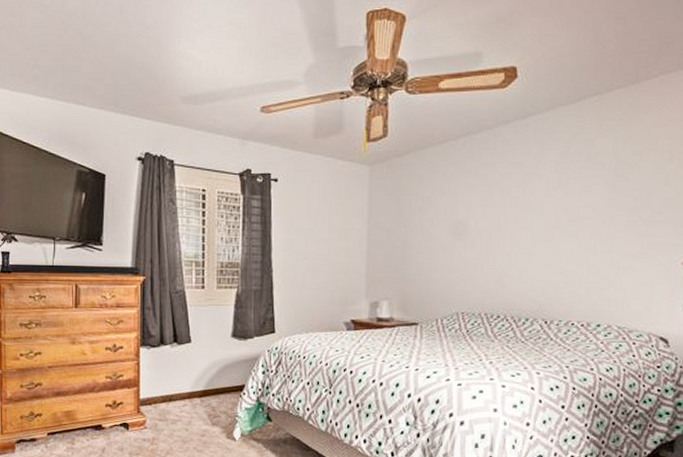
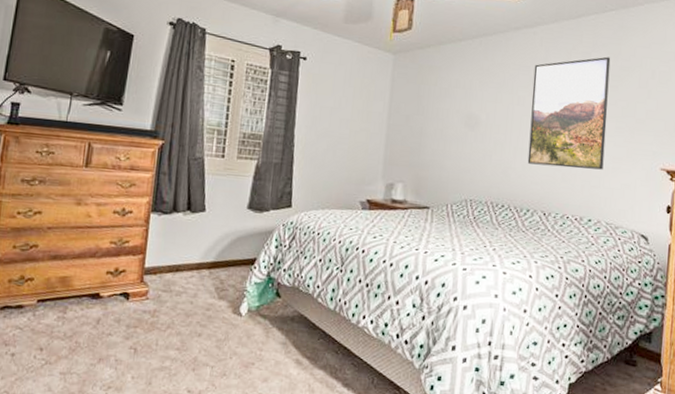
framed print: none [524,142,619,271] -> present [527,56,611,170]

